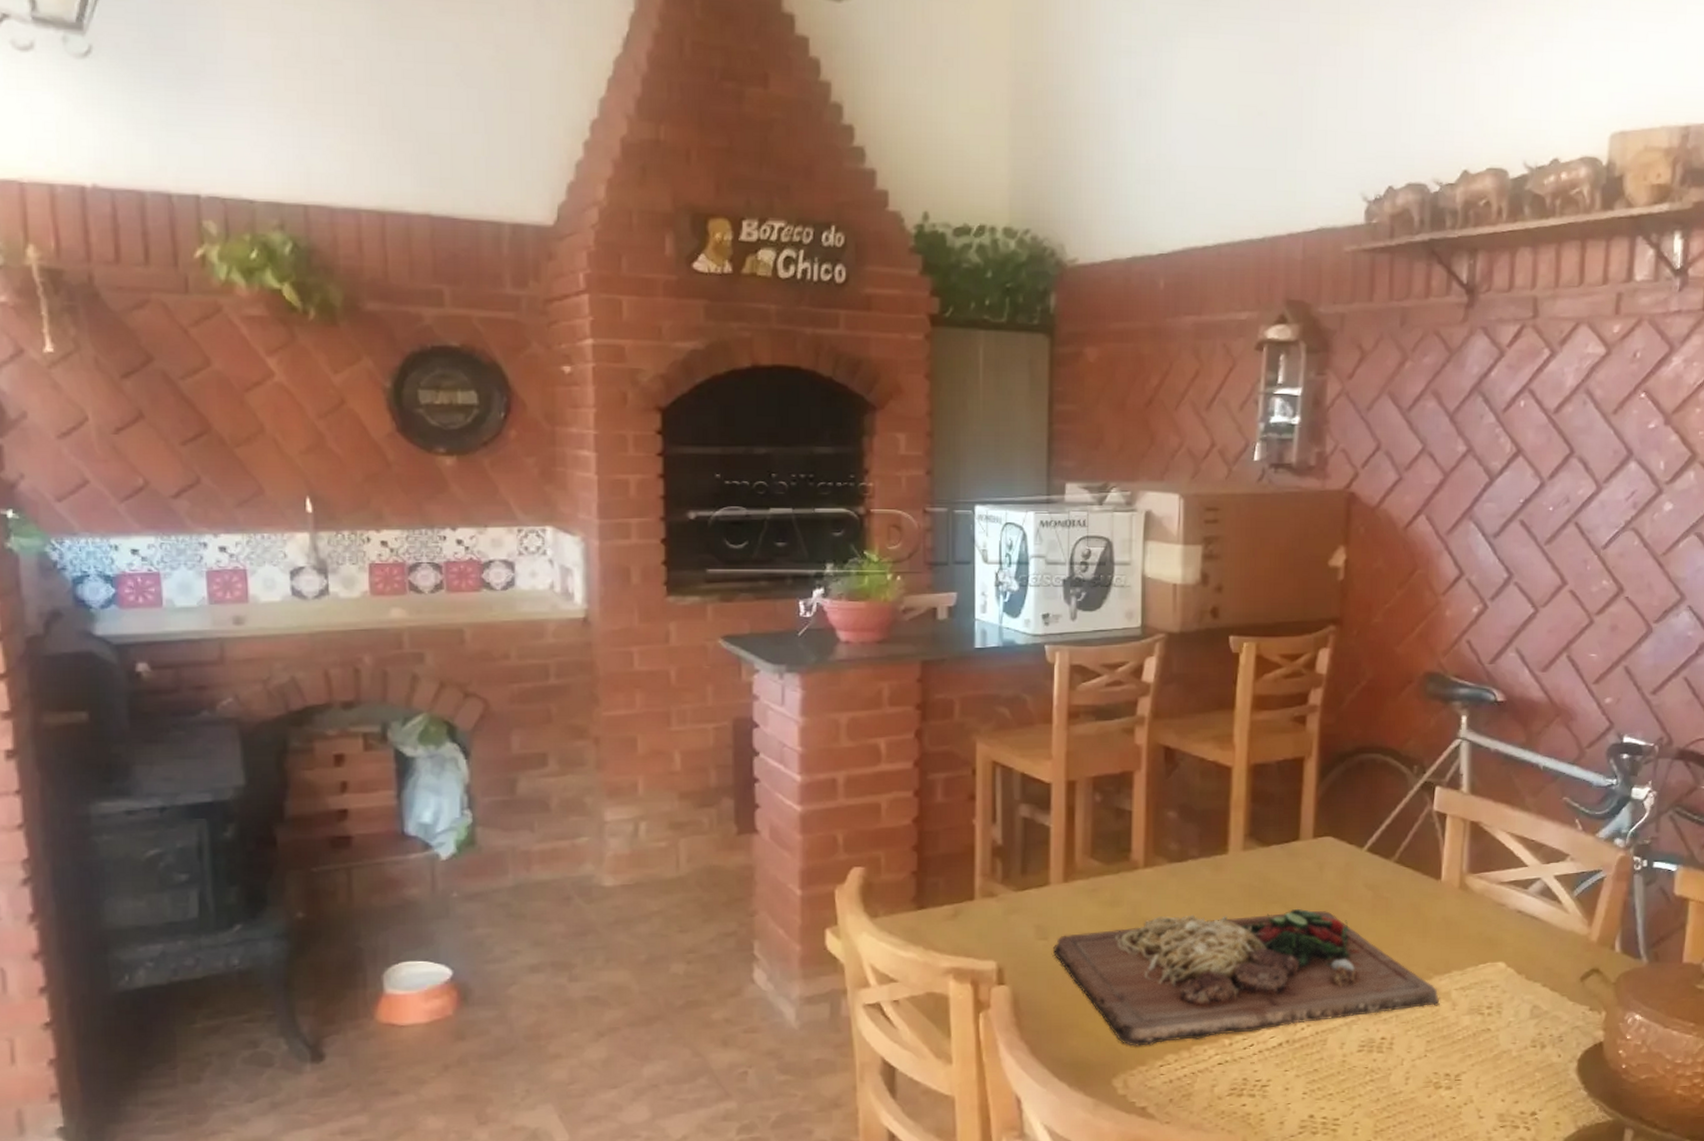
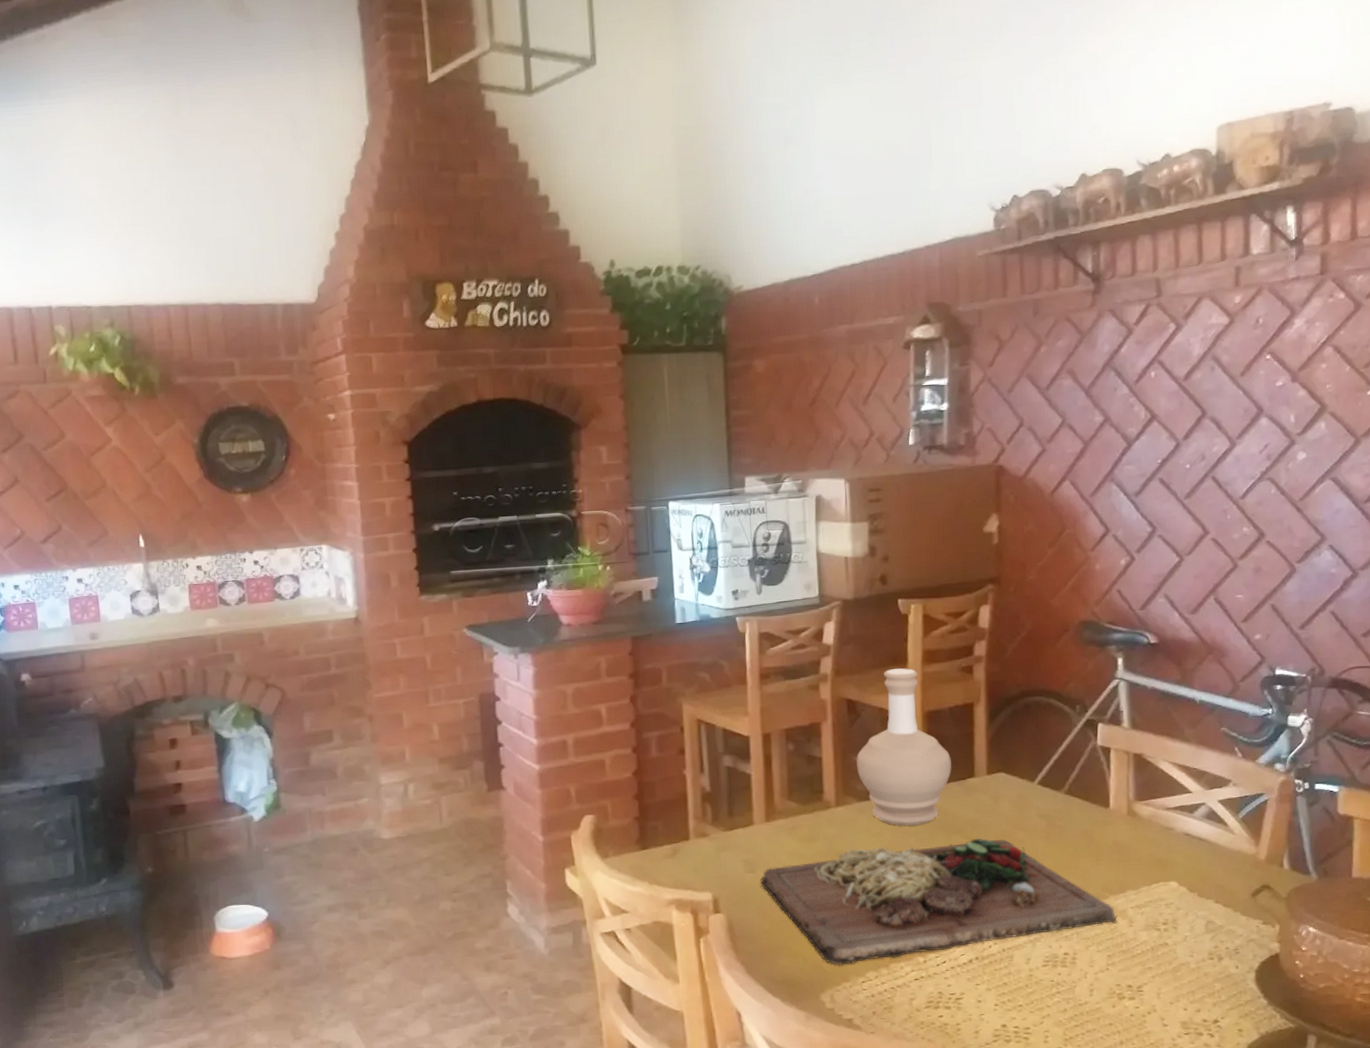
bottle: none [1171,714,1275,893] -> present [856,668,952,827]

